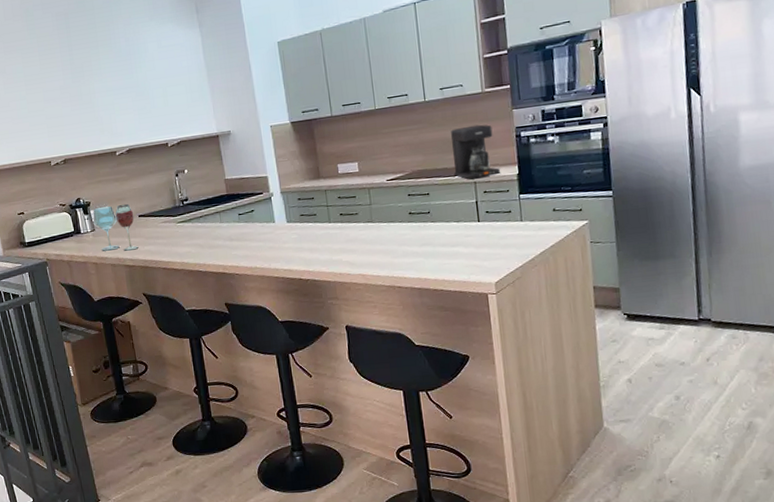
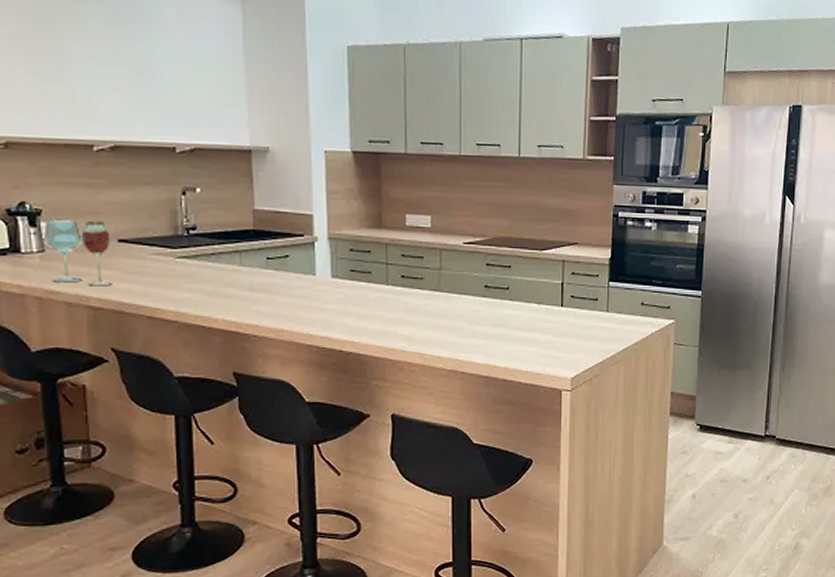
coffee maker: present [451,124,500,180] -> none [542,195,591,257]

